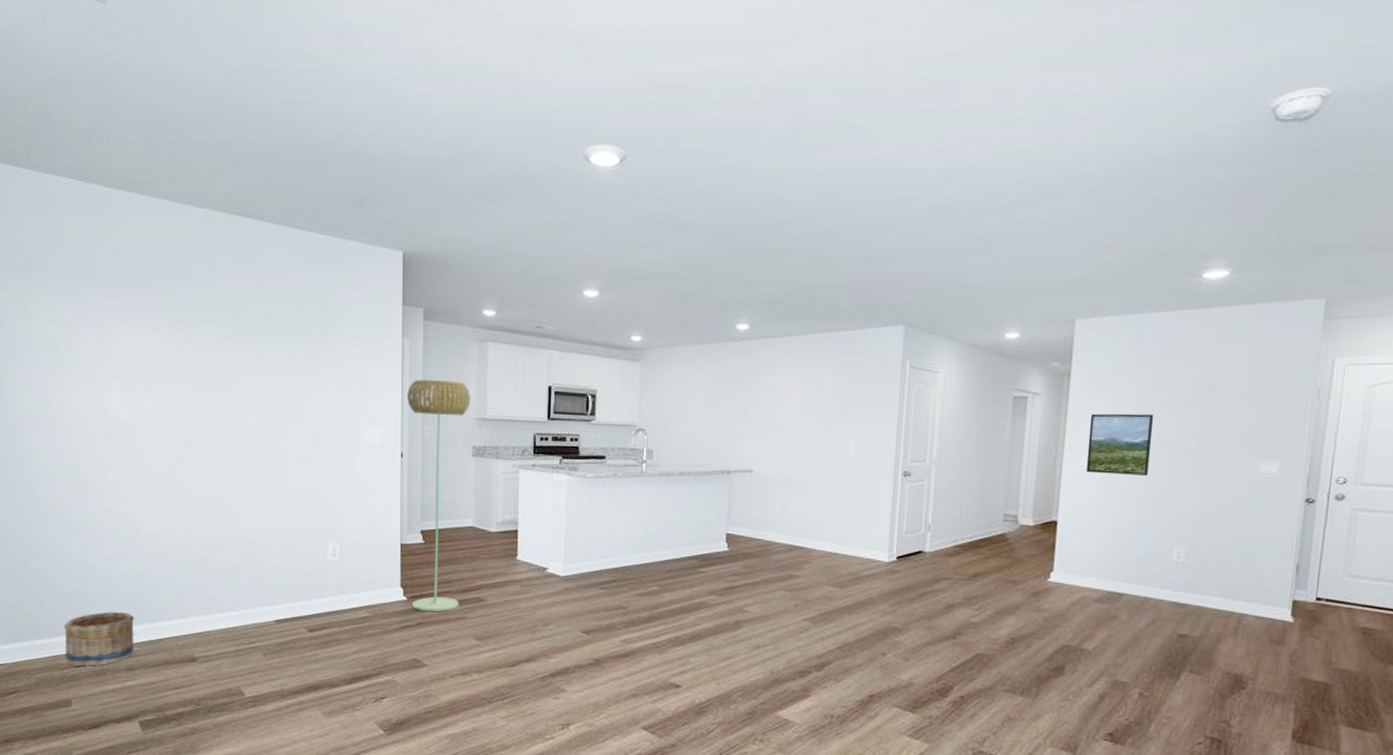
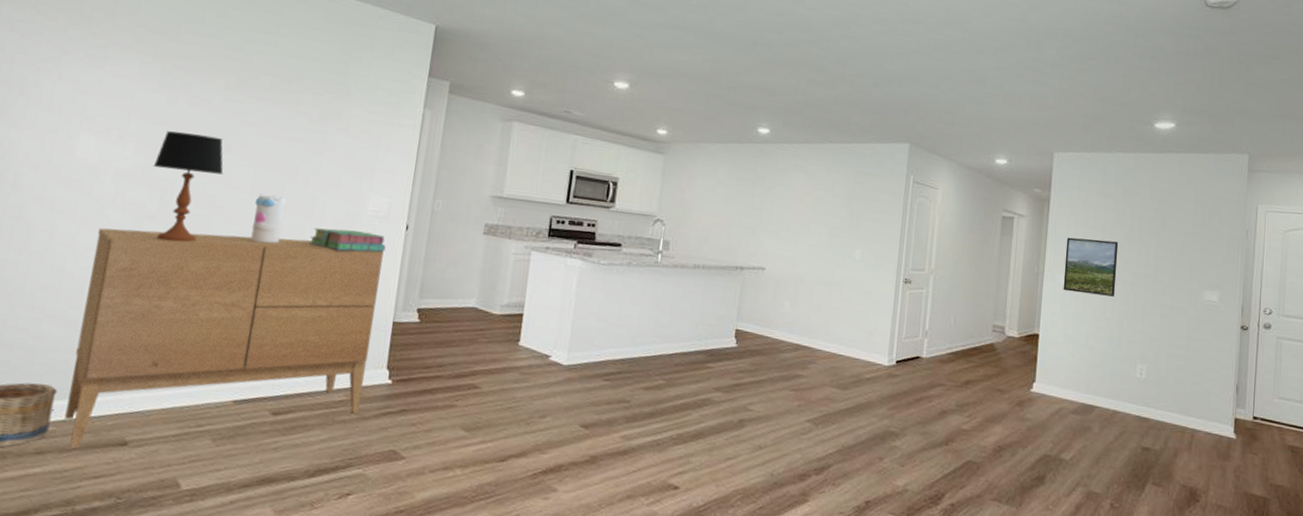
sideboard: none [141,473,384,665] -> present [64,228,384,449]
table lamp: none [175,382,234,483] -> present [153,131,224,242]
decorative vase: none [265,433,292,479] -> present [250,194,287,244]
stack of books: none [318,461,385,481] -> present [310,228,386,252]
floor lamp: present [407,380,471,612] -> none [396,152,490,399]

